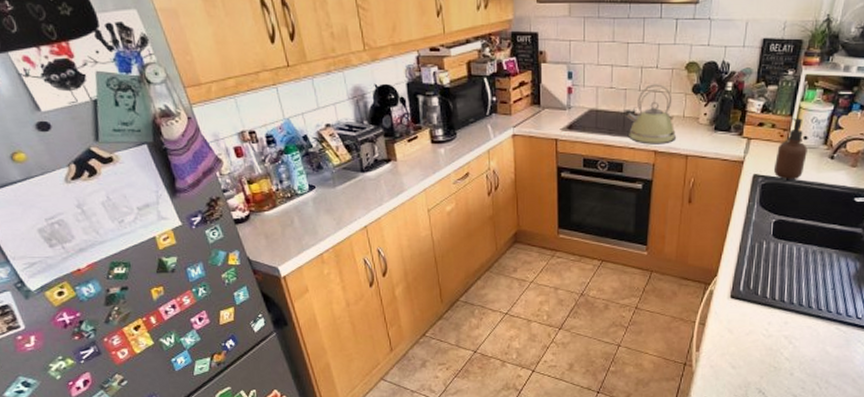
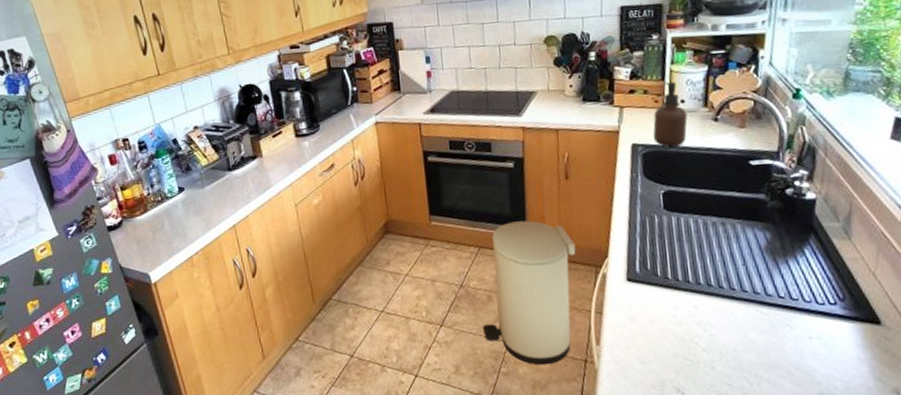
pedal bin: none [597,239,689,366] -> present [482,220,576,365]
kettle: present [623,84,676,145] -> none [485,60,543,121]

